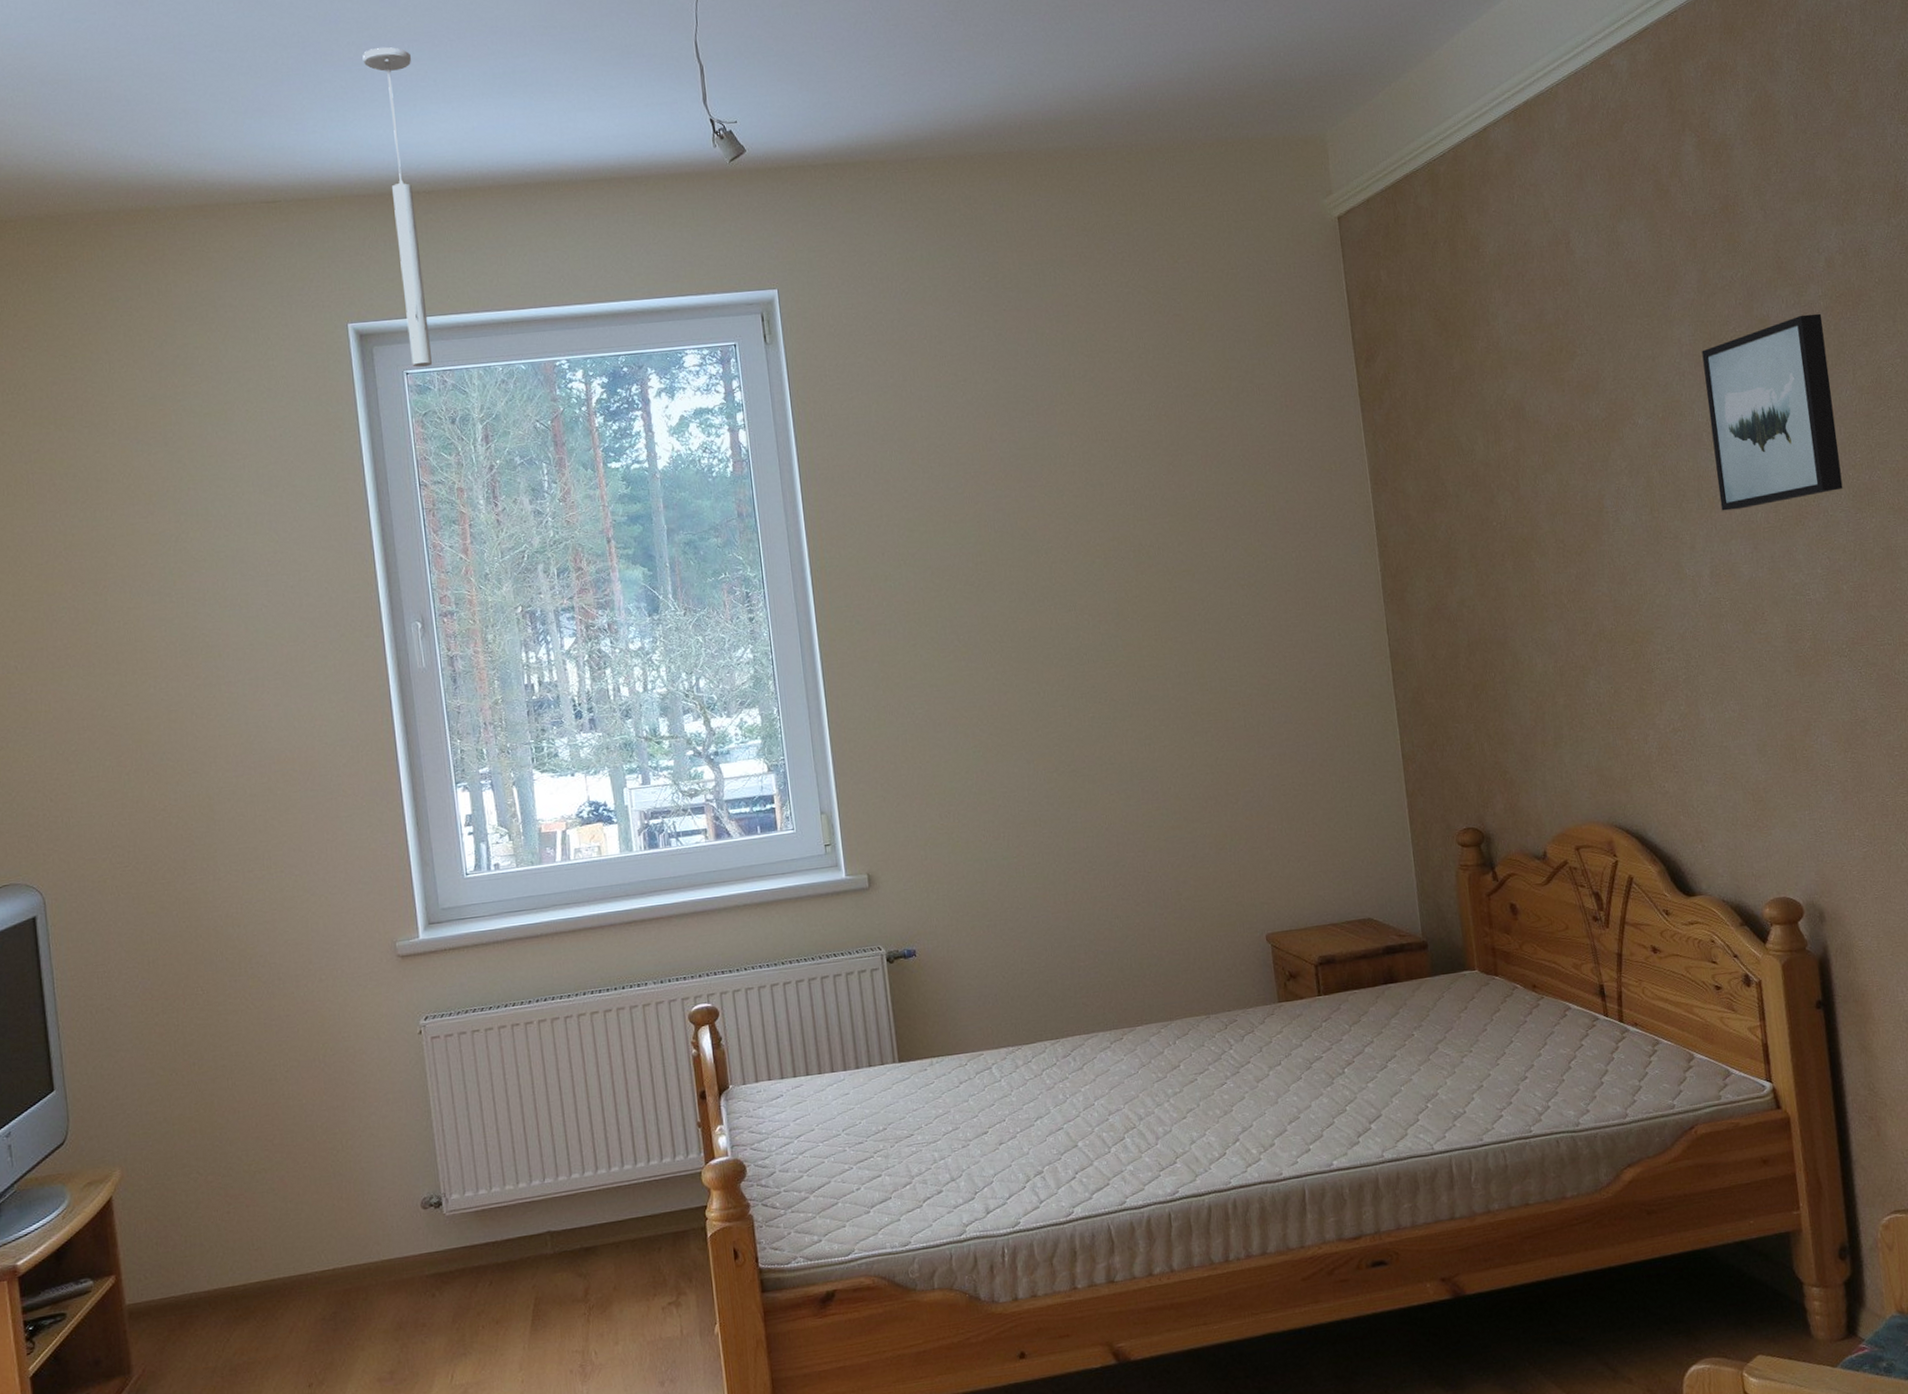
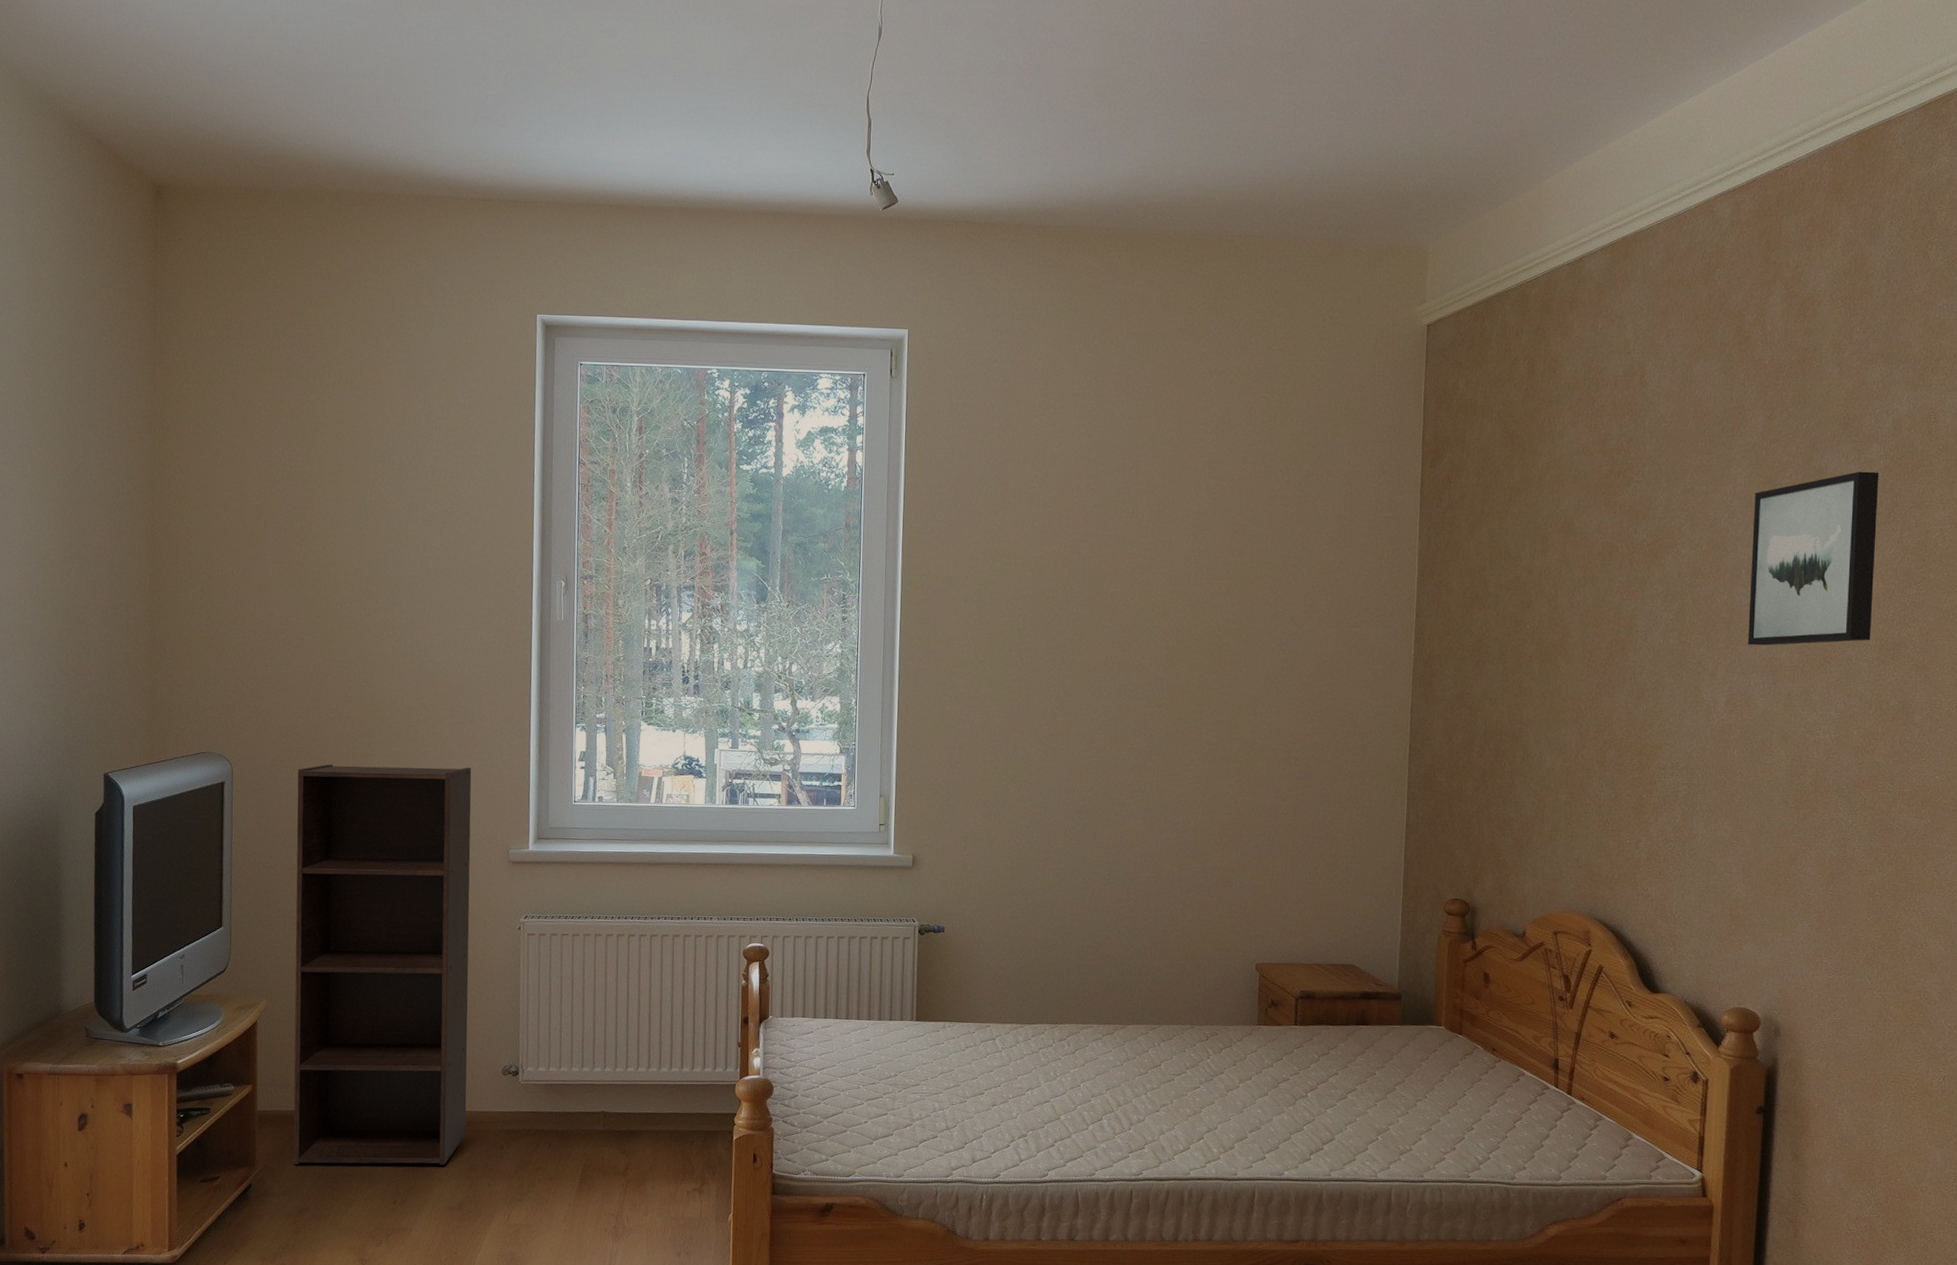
shelf: none [125,853,388,1362] -> present [293,764,472,1165]
ceiling light: present [362,47,433,367] -> none [579,73,621,360]

